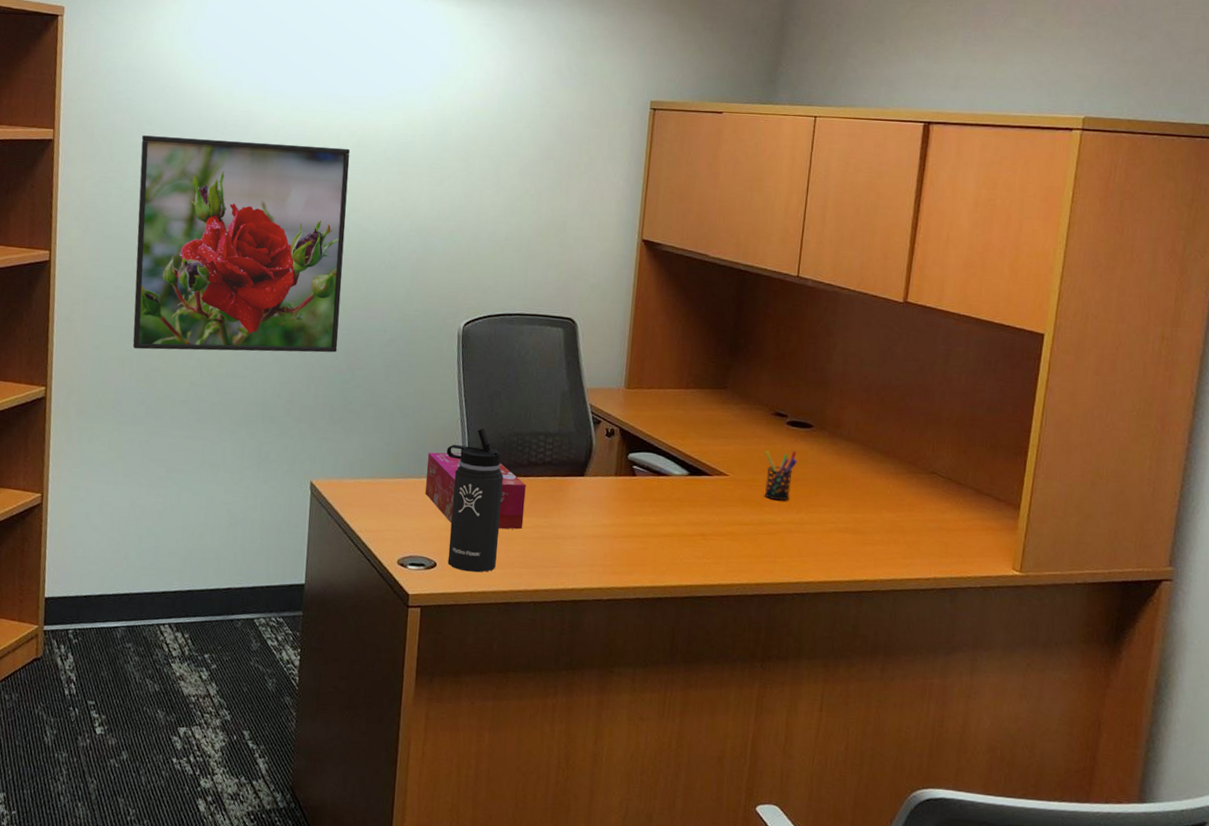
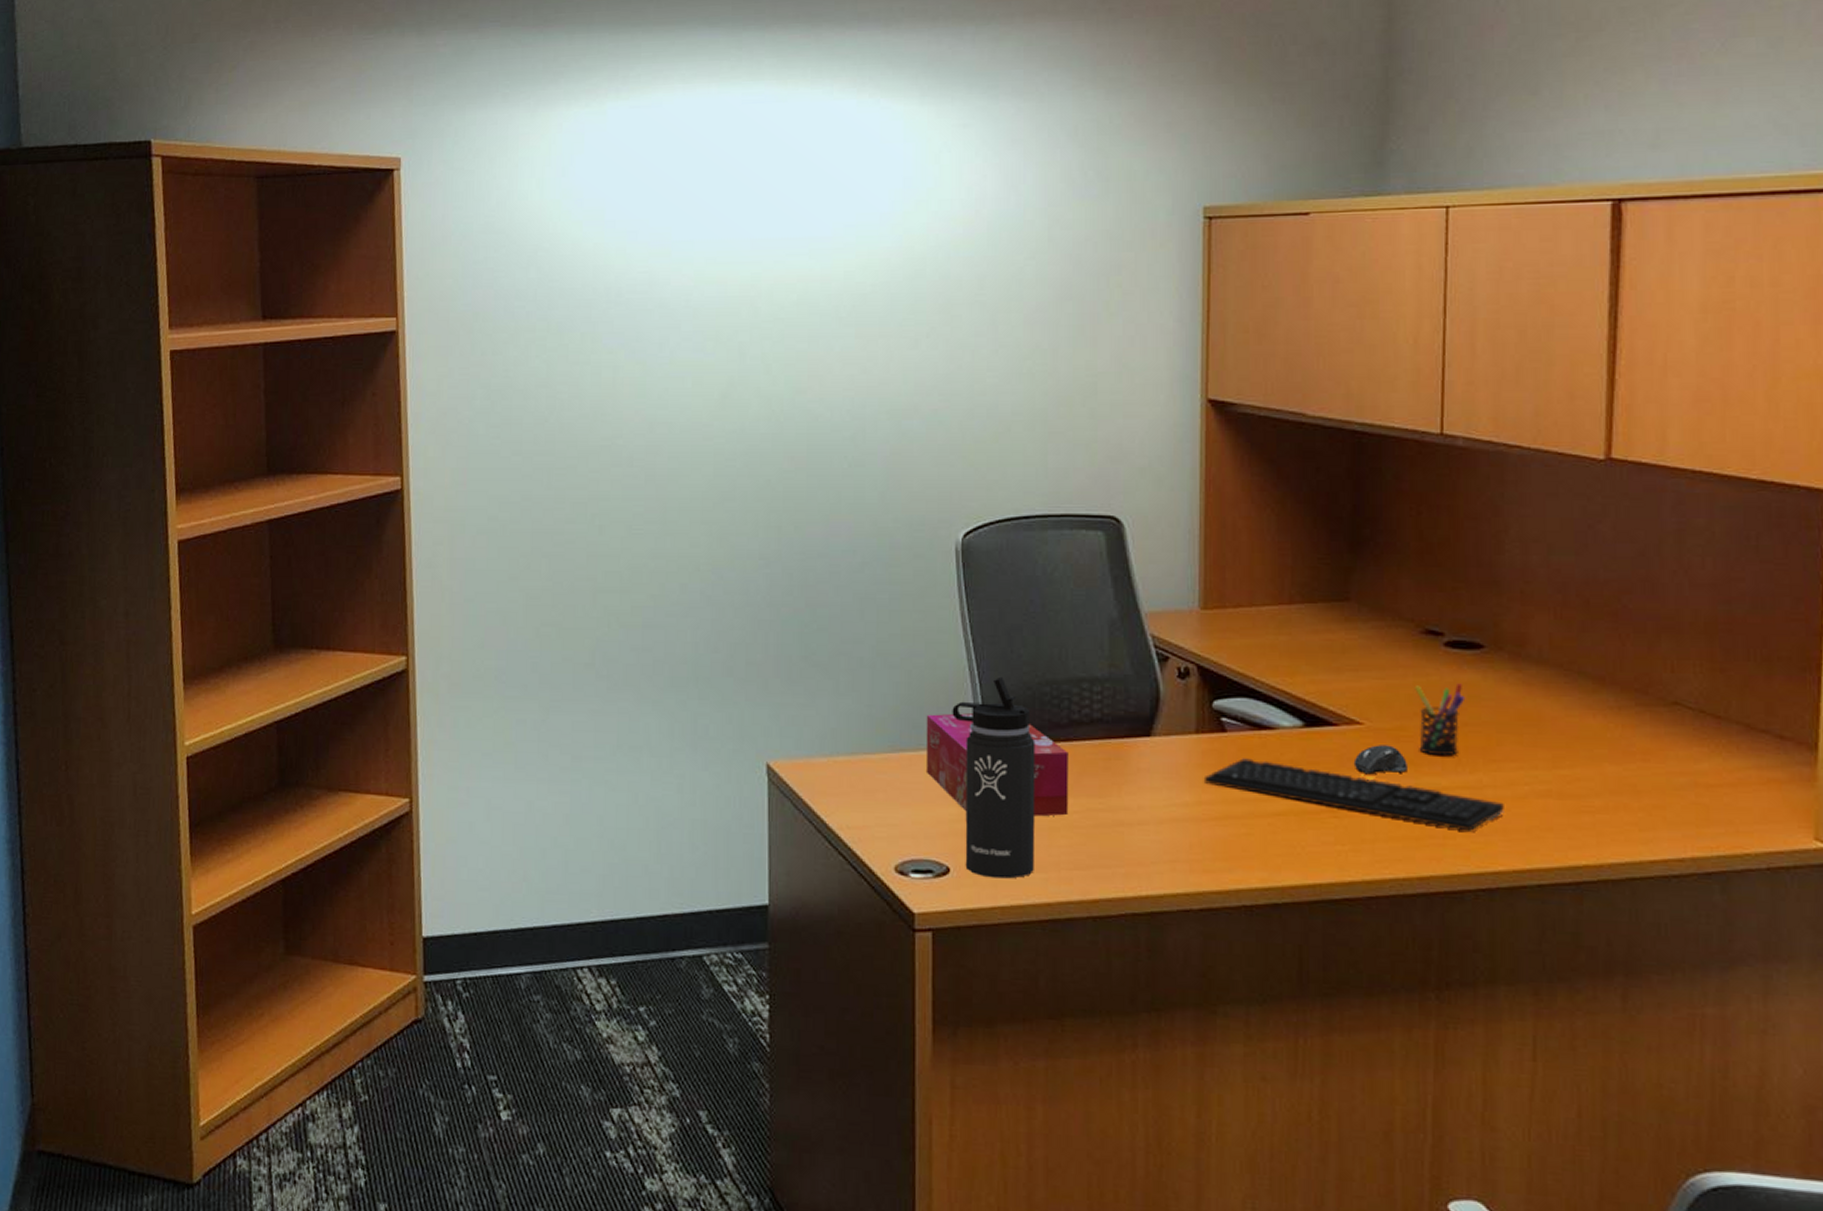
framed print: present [132,135,351,353] -> none [510,309,791,598]
keyboard: none [617,495,817,553] -> present [1203,758,1504,831]
computer mouse: none [720,490,756,511] -> present [1353,745,1407,775]

